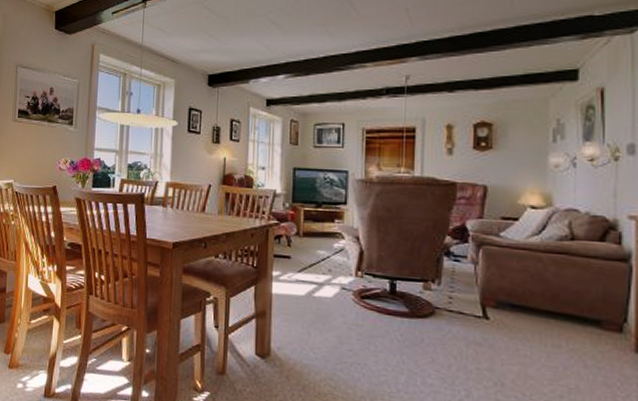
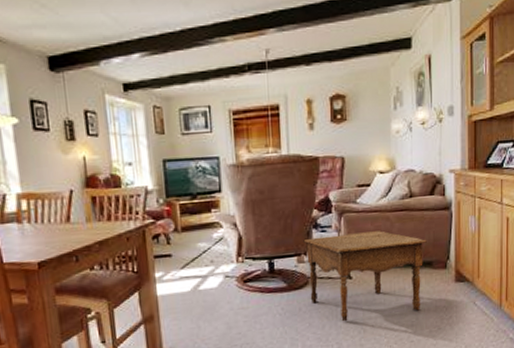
side table: none [432,265,594,377] -> present [303,231,427,322]

